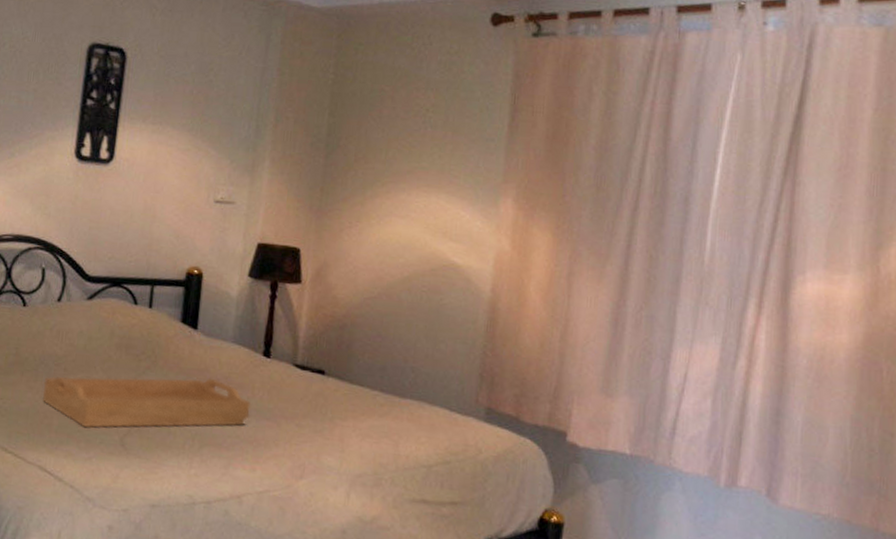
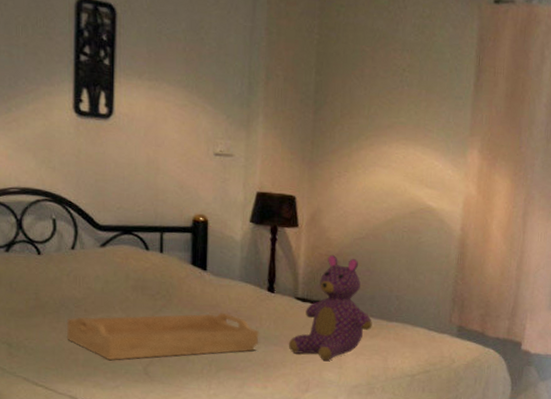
teddy bear: none [282,316,382,442] -> present [288,255,372,361]

